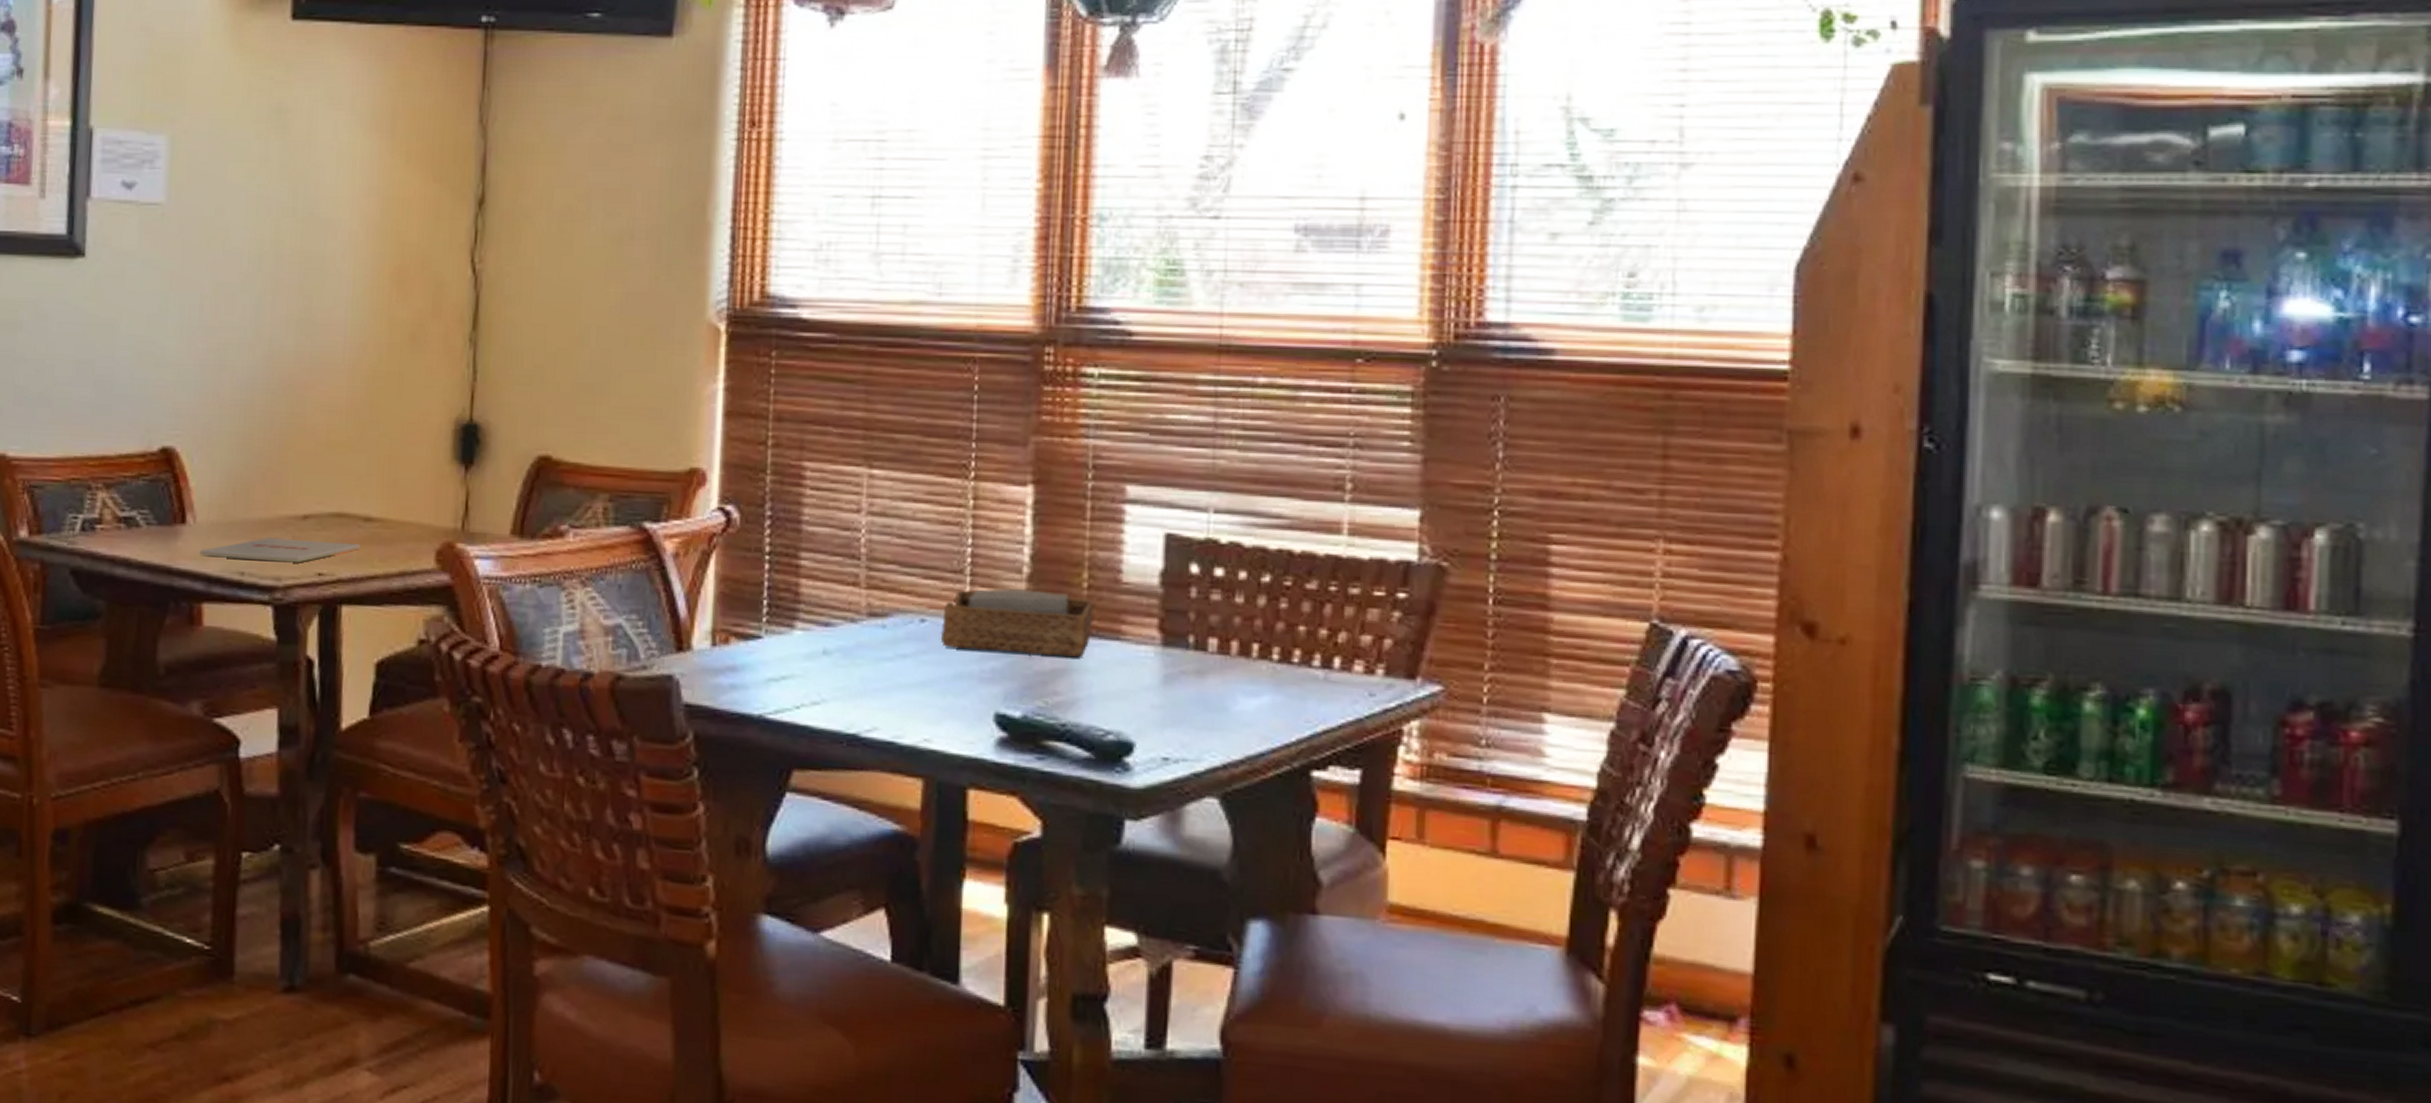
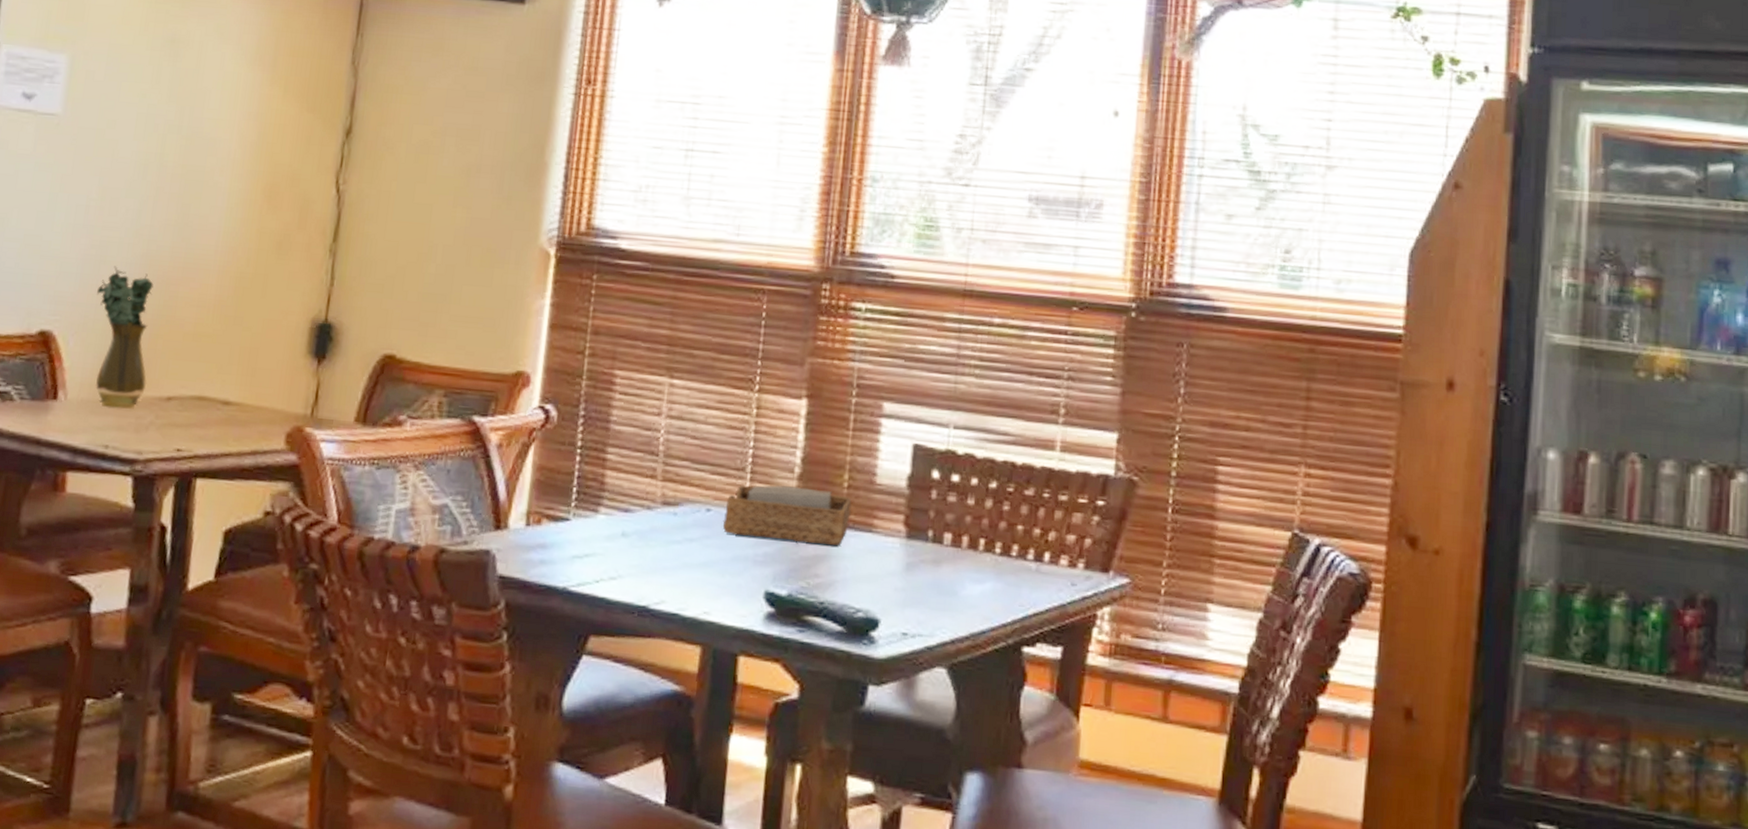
magazine: present [200,537,361,563] -> none [68,415,218,439]
vase: none [219,371,281,532] -> present [96,266,154,410]

